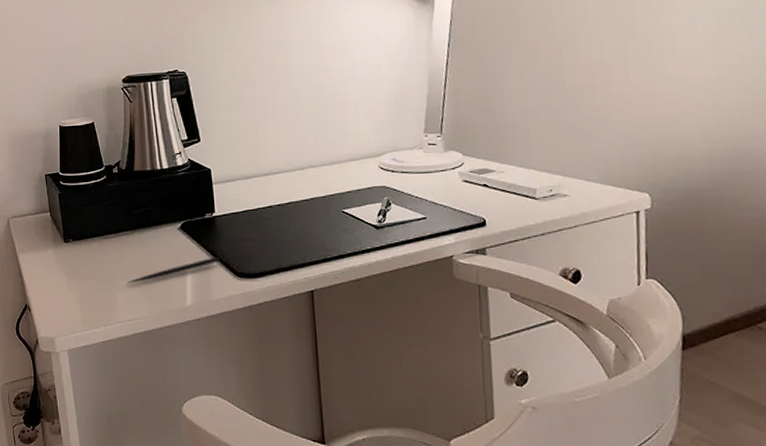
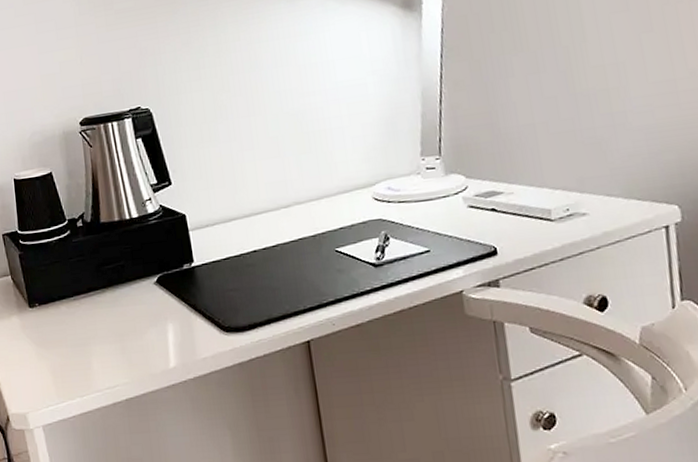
pen: present [126,256,220,284] -> none [102,310,204,348]

